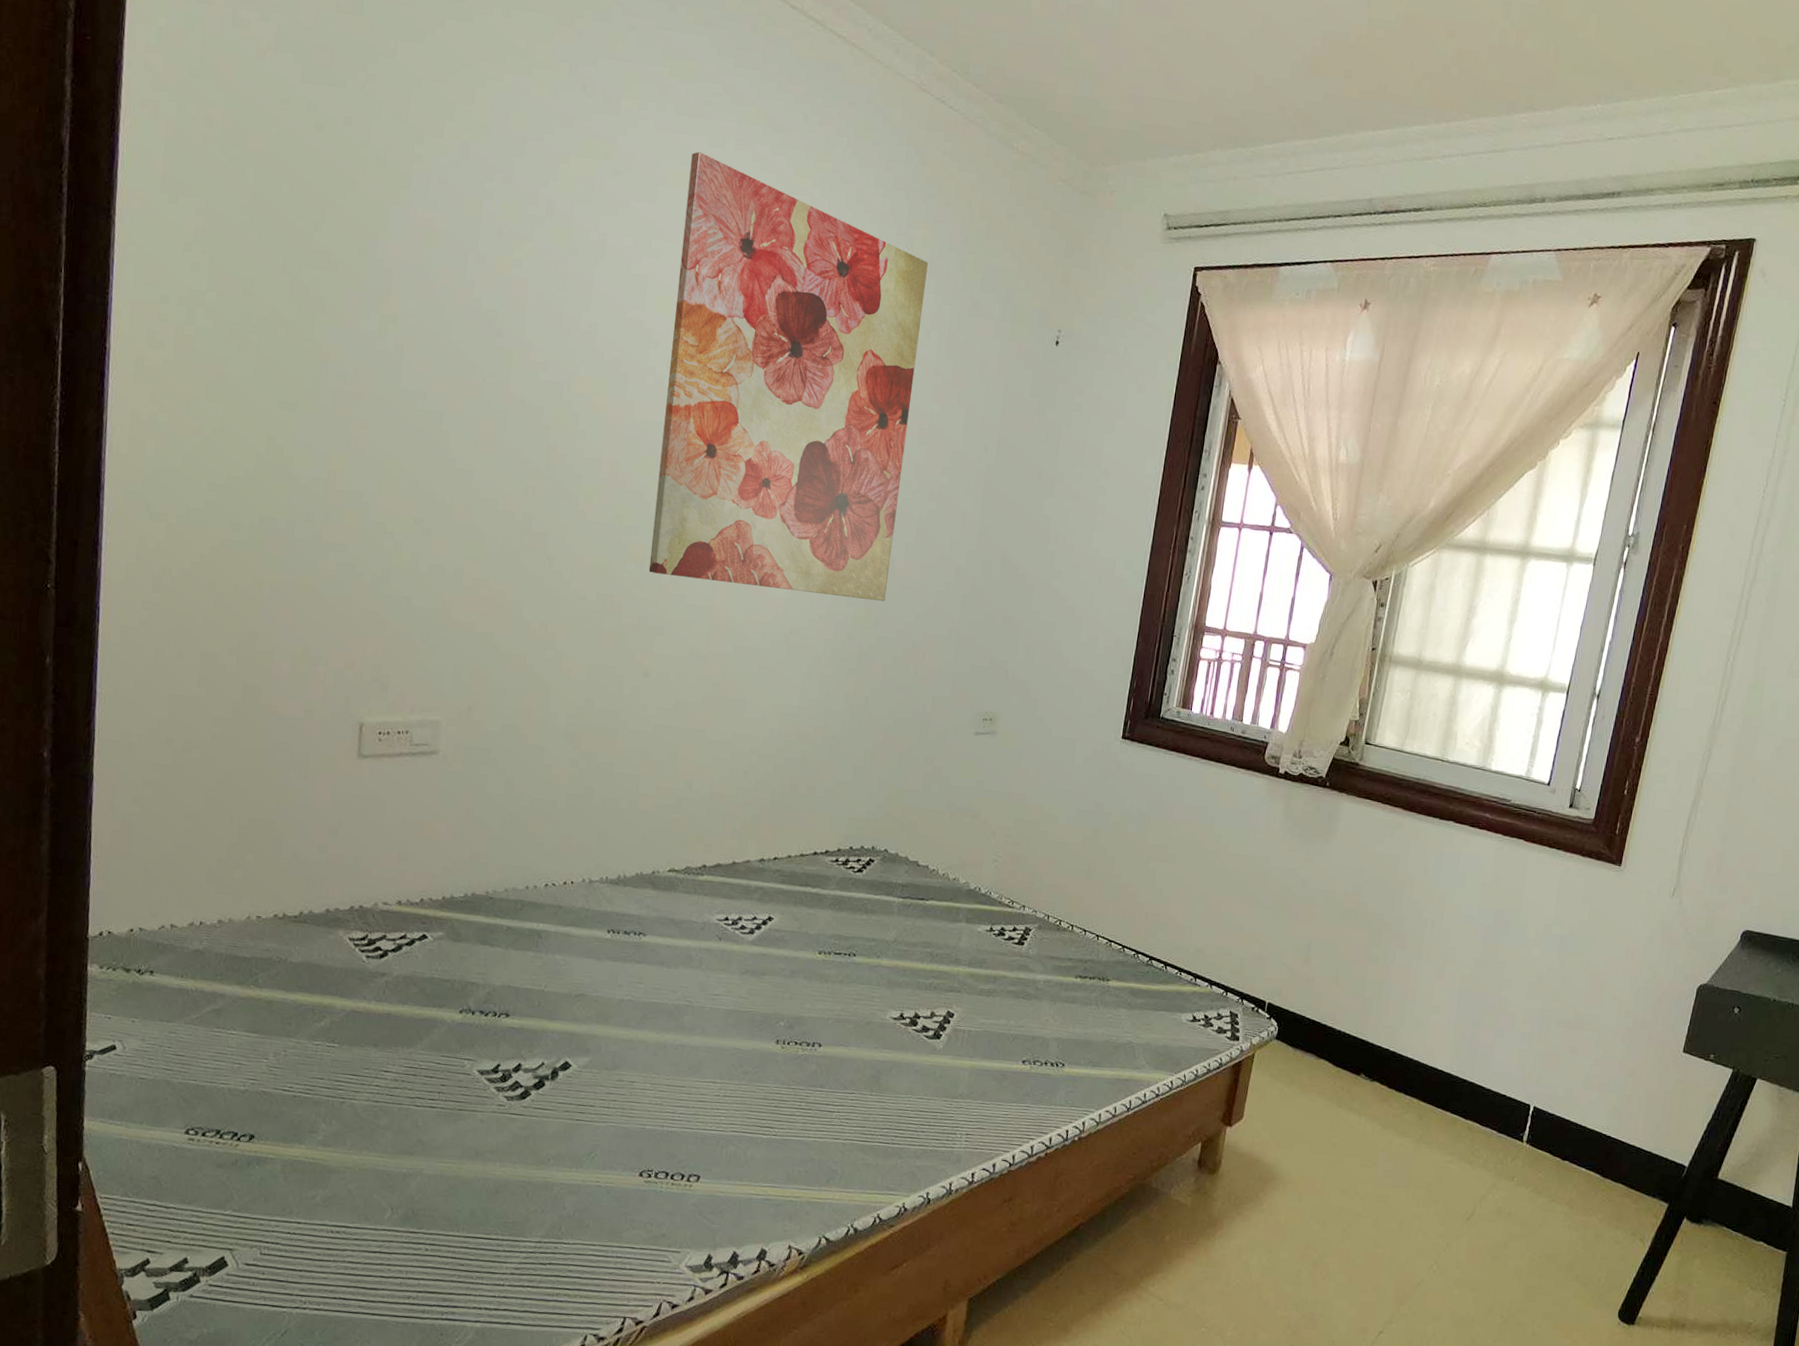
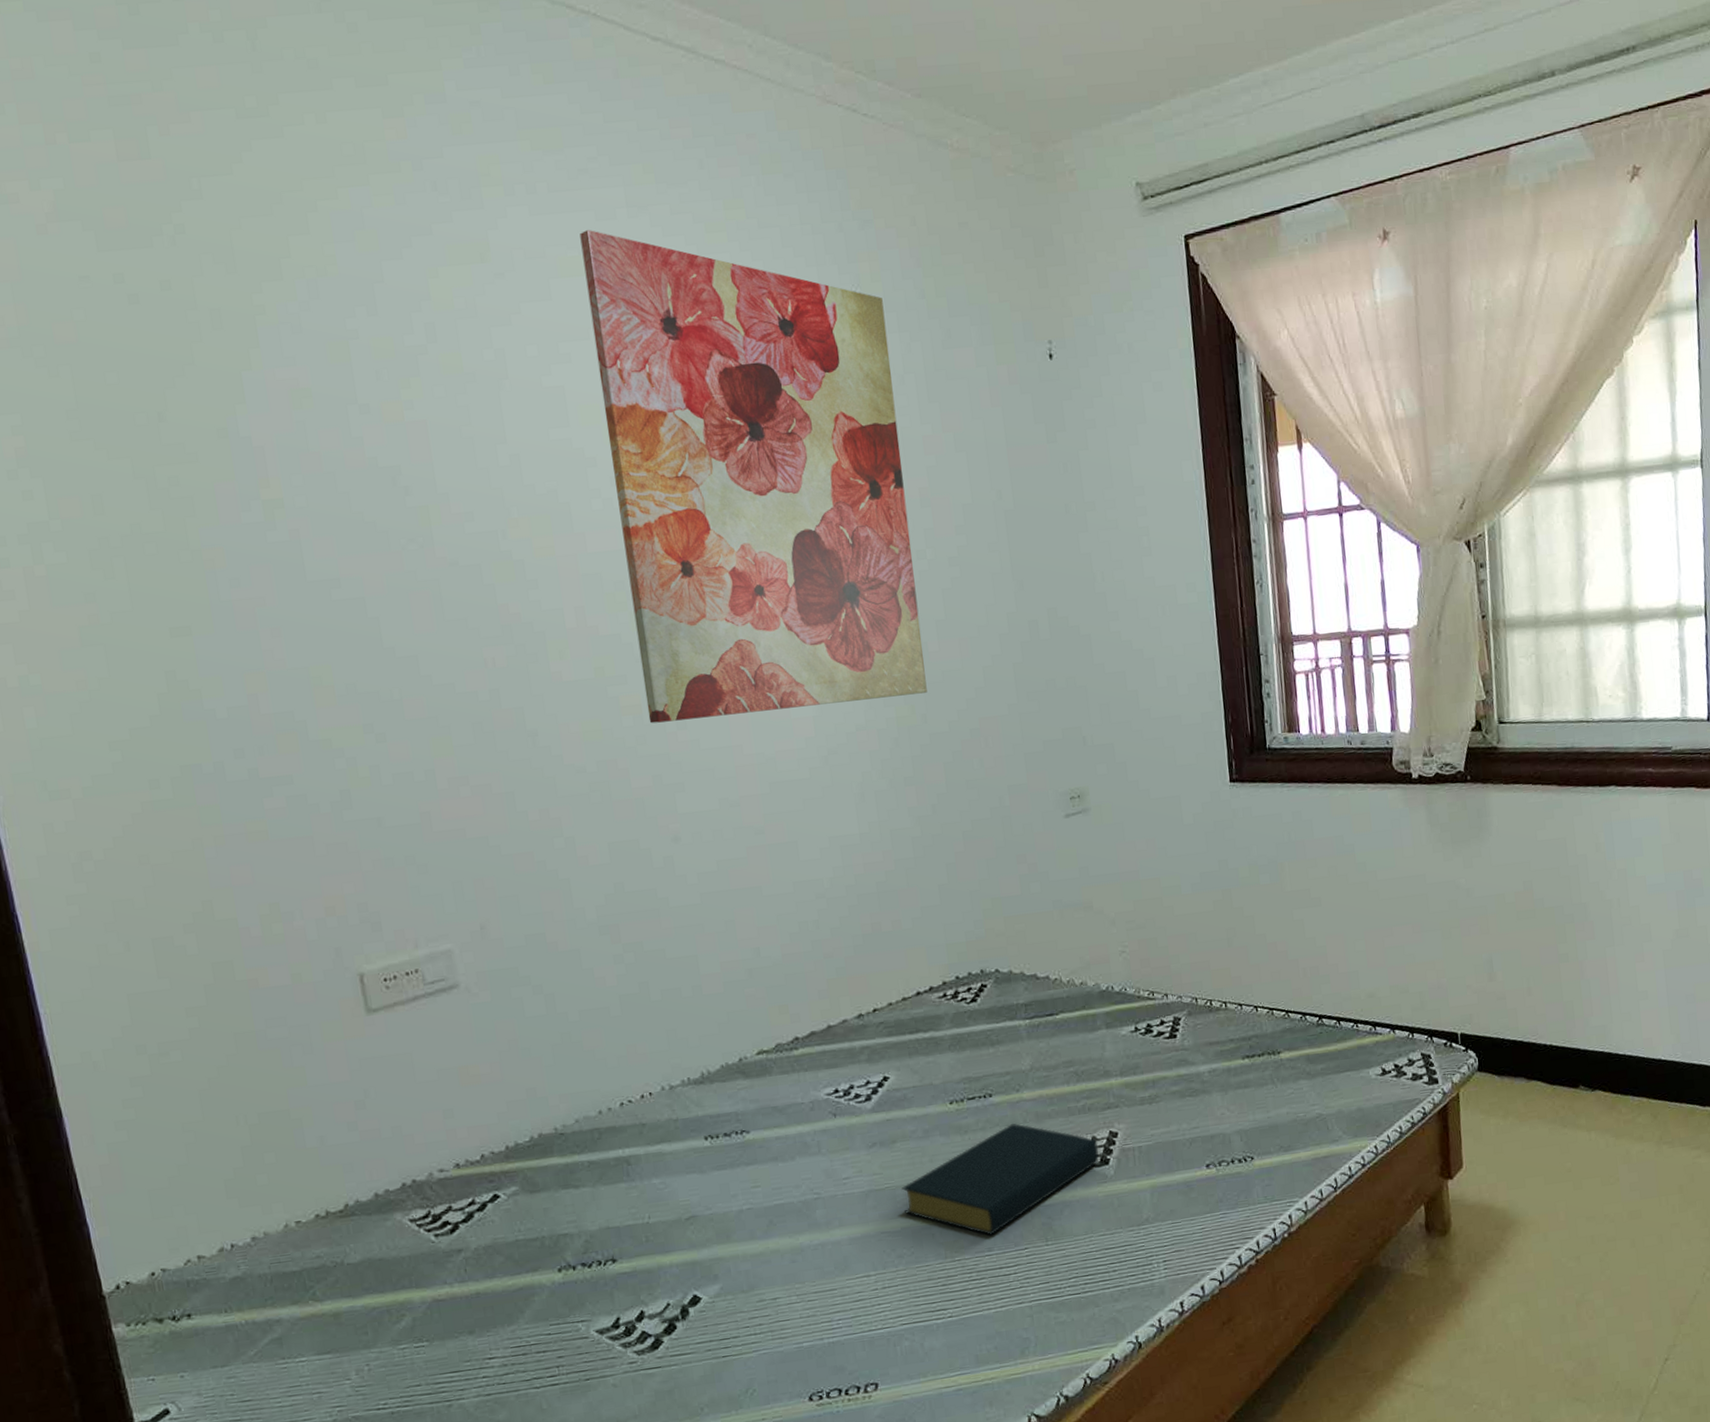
hardback book: none [757,983,936,1074] -> present [902,1123,1099,1235]

